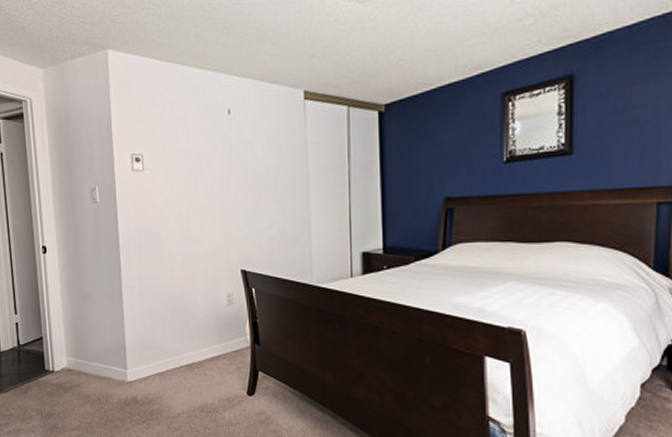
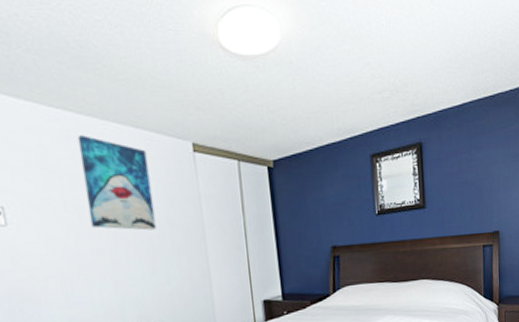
wall art: none [204,89,264,177] -> present [77,135,157,231]

